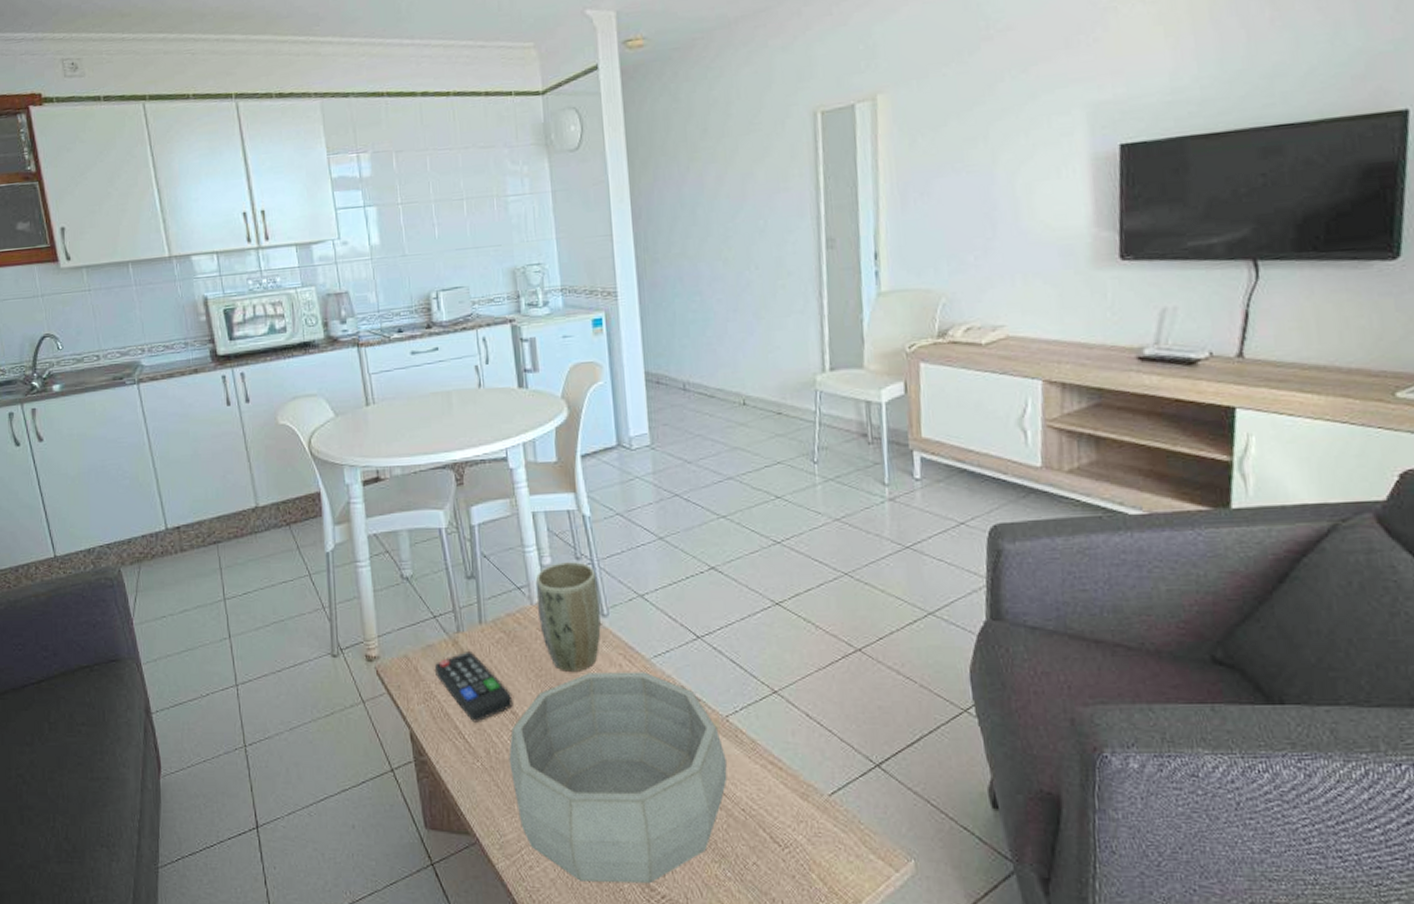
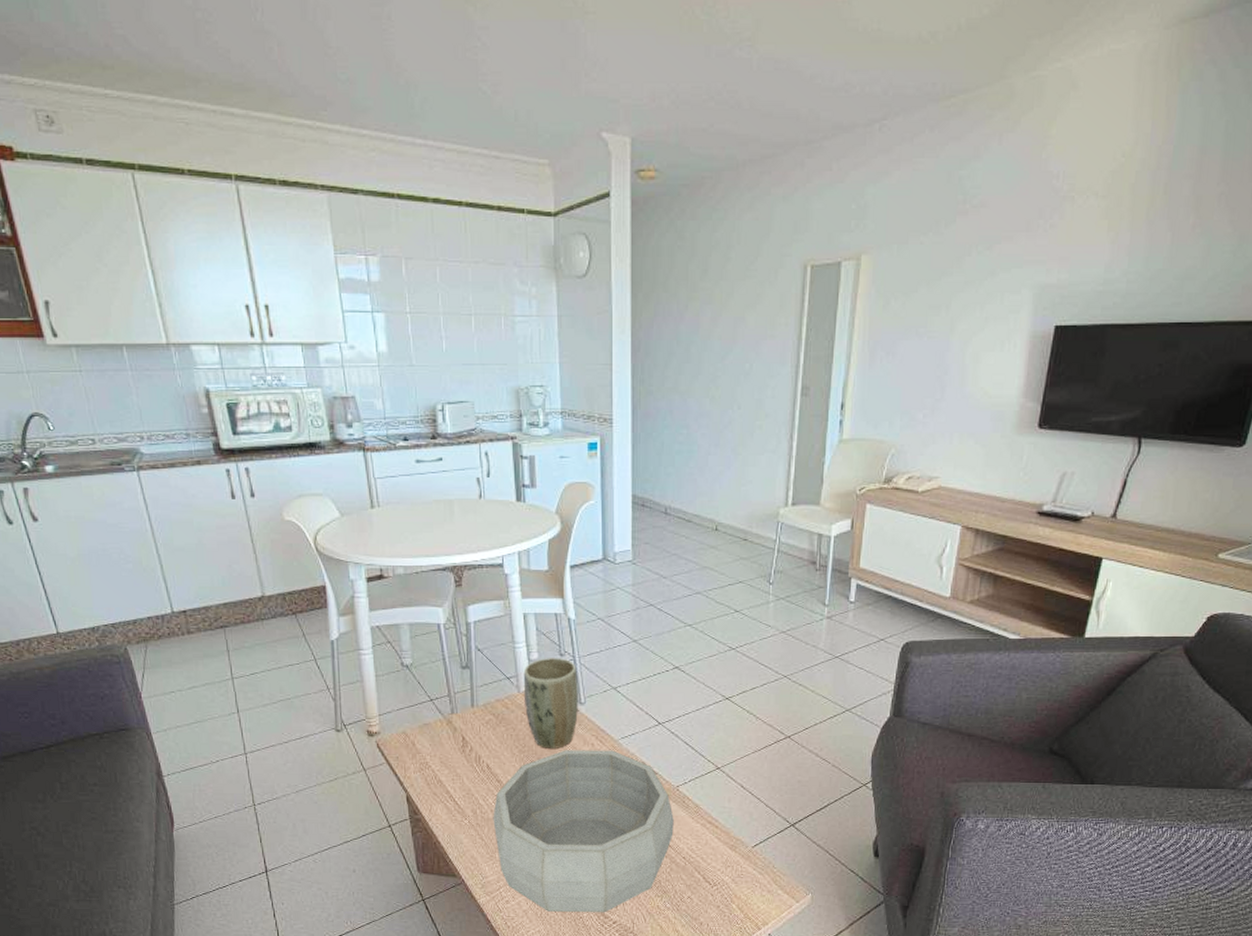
remote control: present [435,652,513,723] -> none [431,730,498,788]

